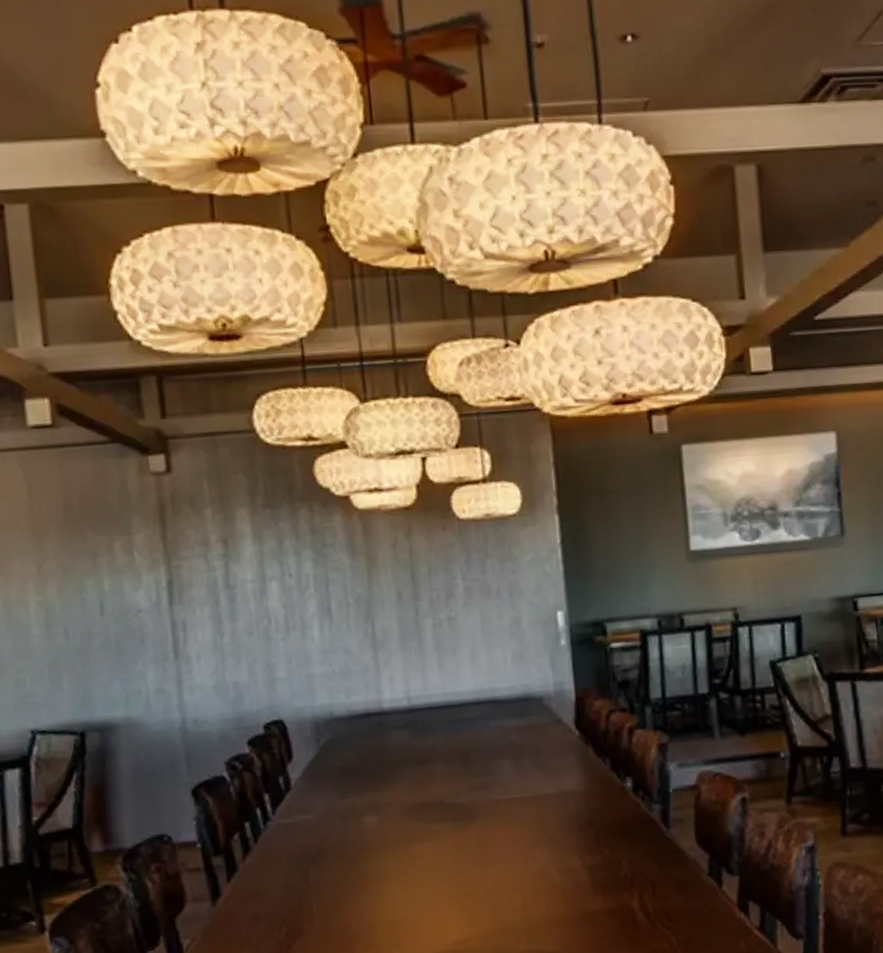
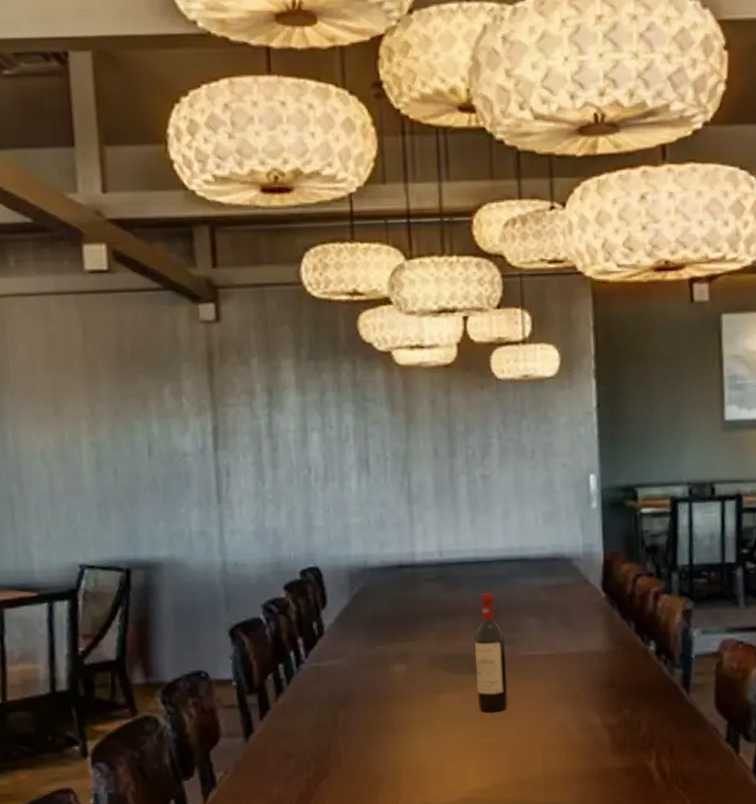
wine bottle: none [447,737,485,861] -> present [475,593,508,712]

